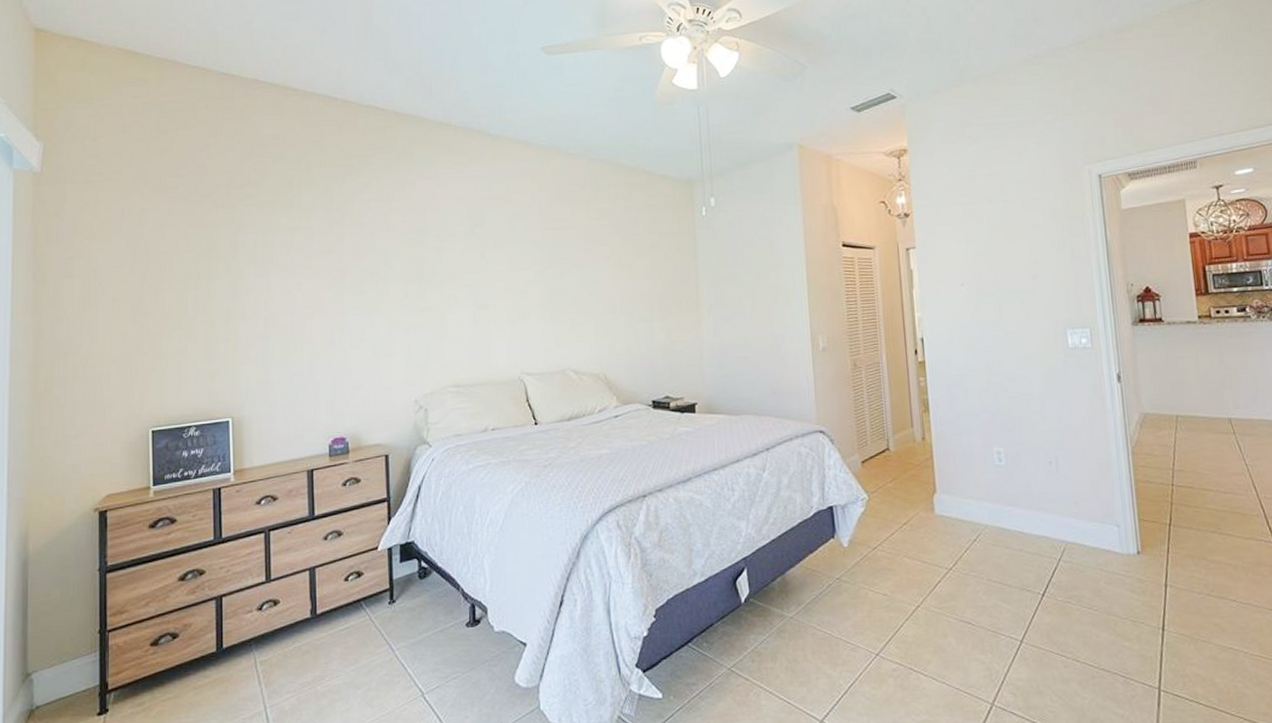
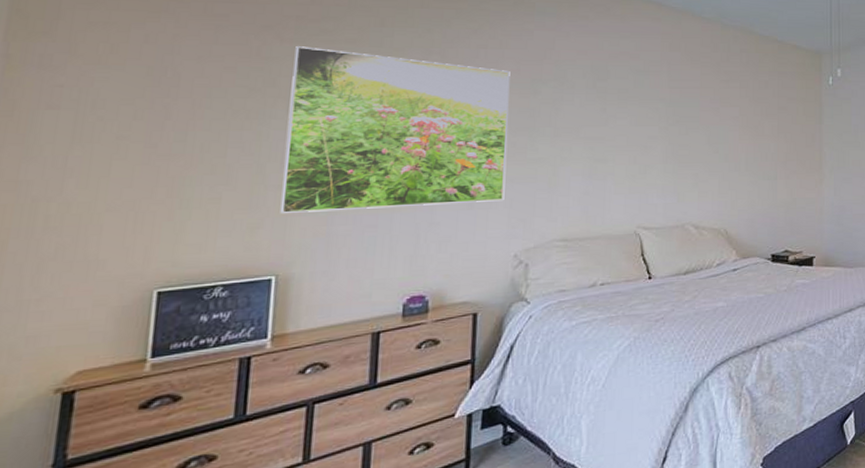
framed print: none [228,211,402,363] -> present [280,46,510,213]

